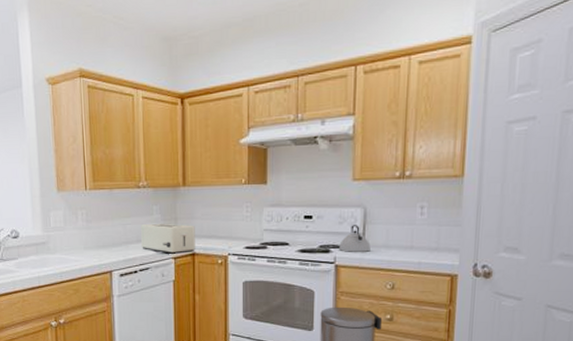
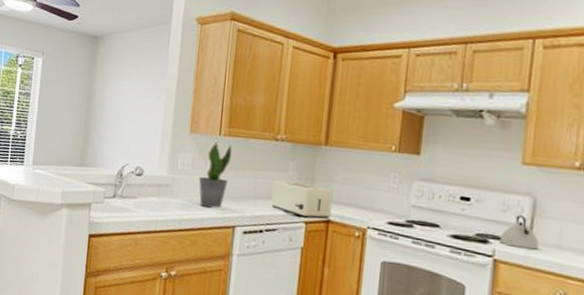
potted plant: none [72,196,100,258] -> present [198,141,232,209]

